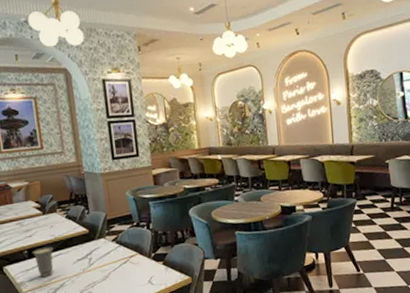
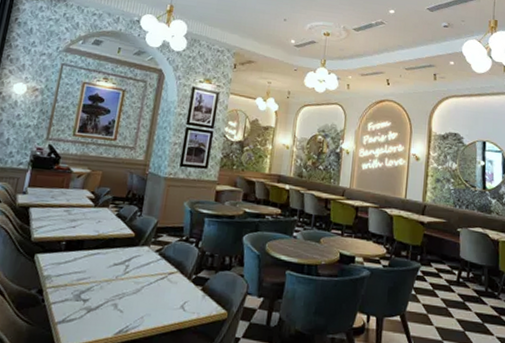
cup: present [32,246,54,278] -> none [69,241,94,276]

